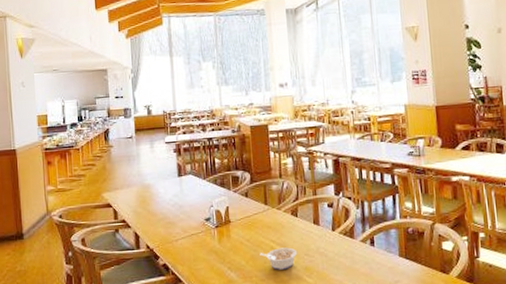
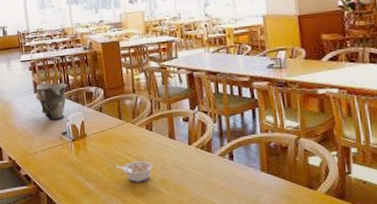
vase: none [179,165,213,206] -> present [35,82,67,121]

